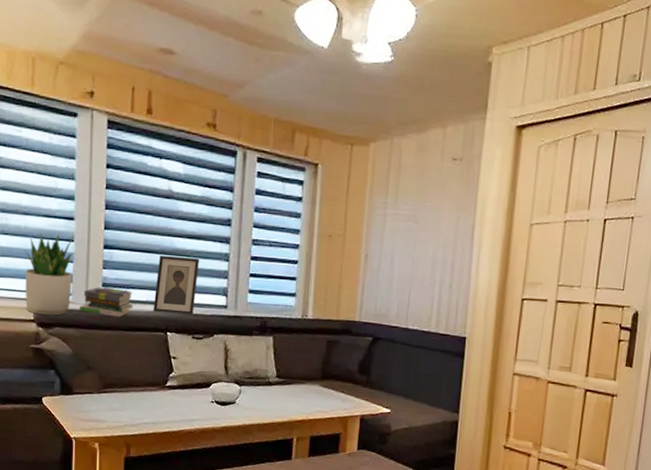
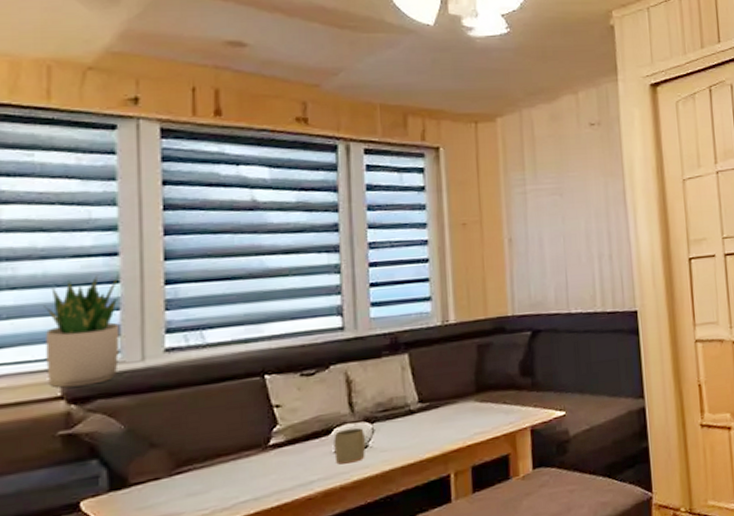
books: present [80,286,134,318] -> none [133,331,214,372]
picture frame: present [153,255,200,315] -> none [241,275,302,353]
mug: none [211,386,235,413] -> present [334,428,366,465]

